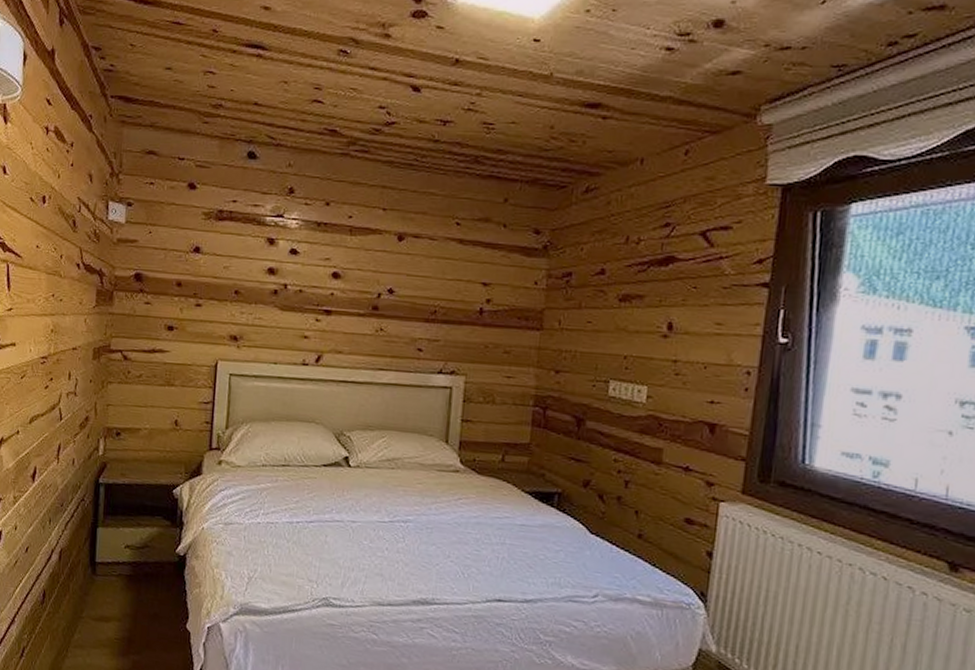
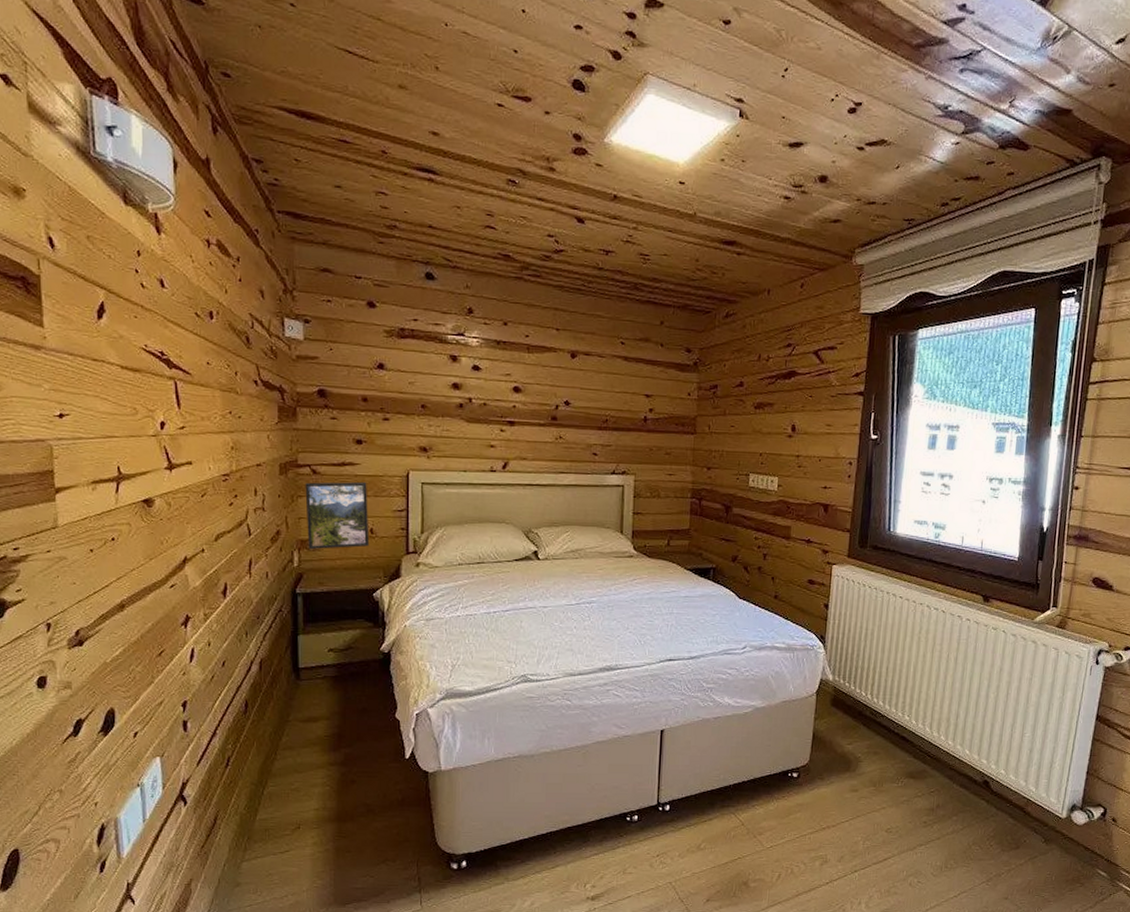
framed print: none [114,368,175,440] -> present [305,481,370,550]

